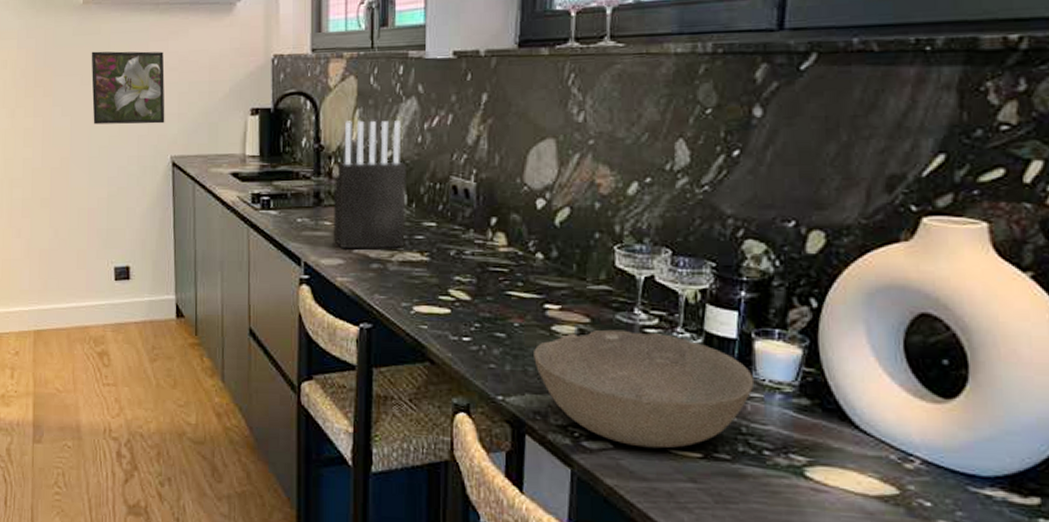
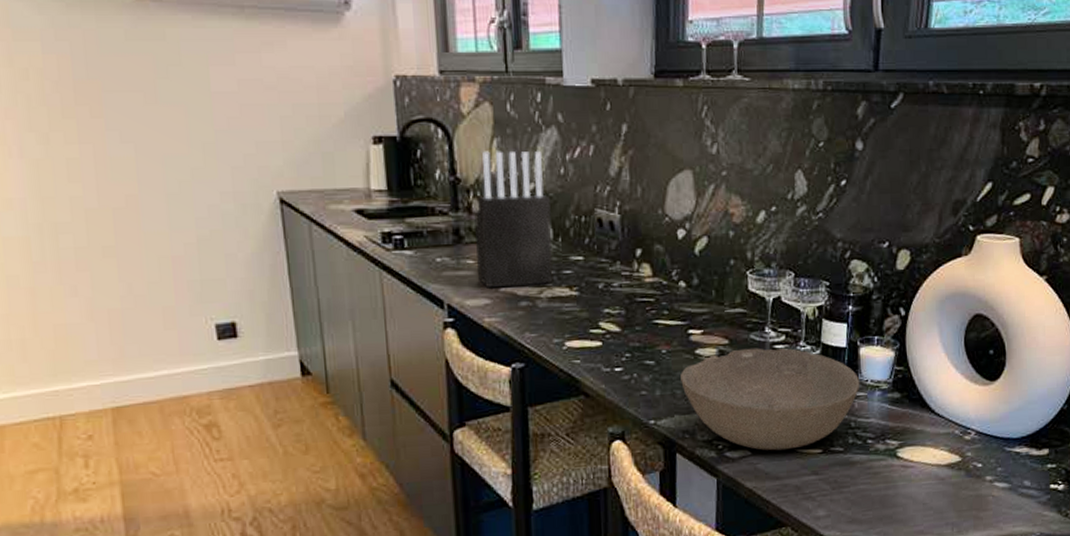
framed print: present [91,51,165,124] -> none [154,62,266,154]

